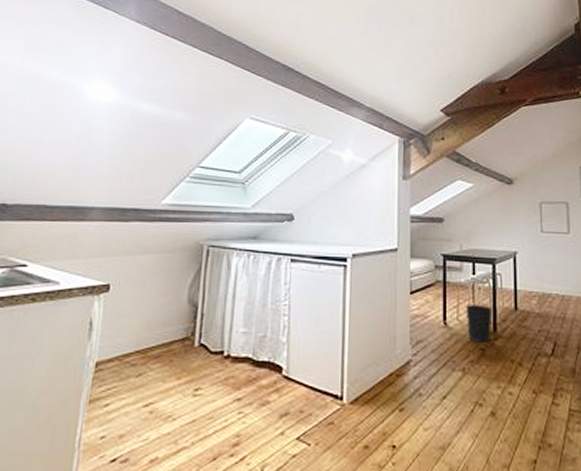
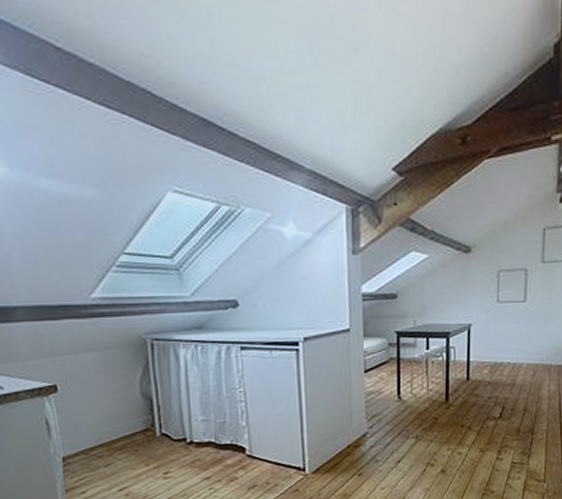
wastebasket: present [465,305,493,342] -> none [419,378,445,412]

